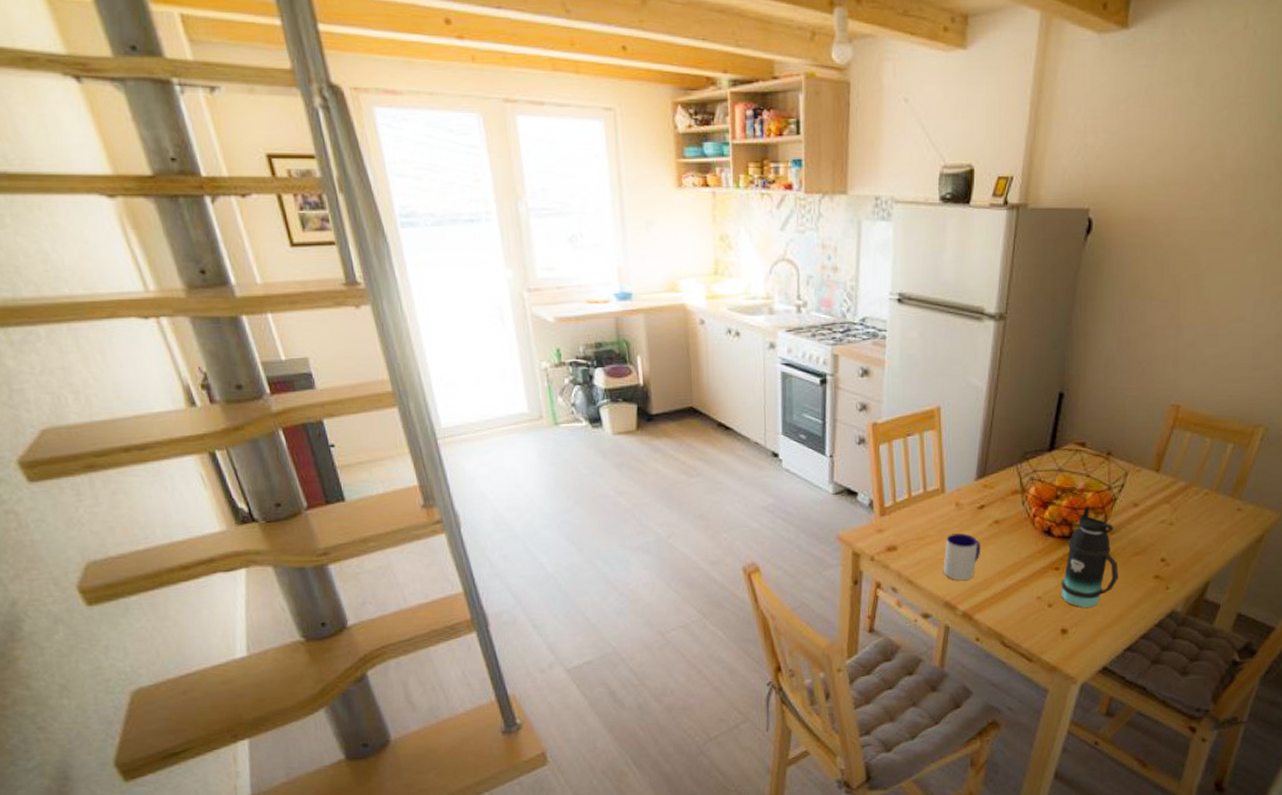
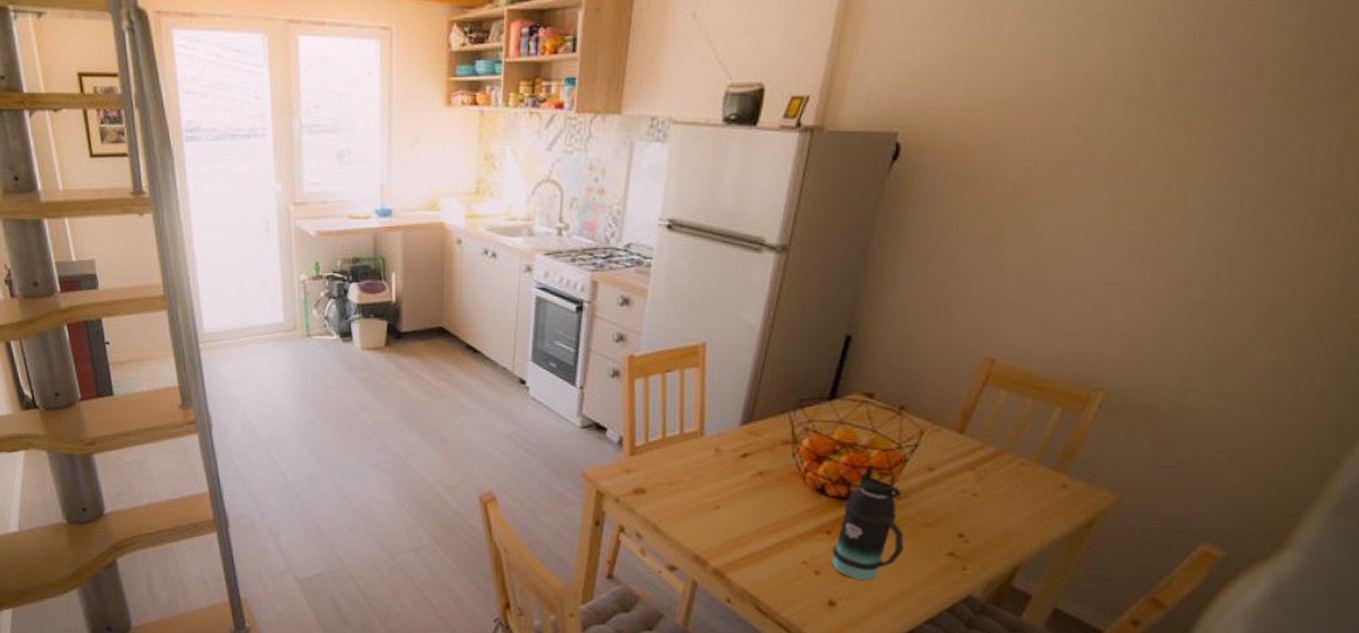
mug: present [943,533,981,581] -> none [695,482,741,534]

